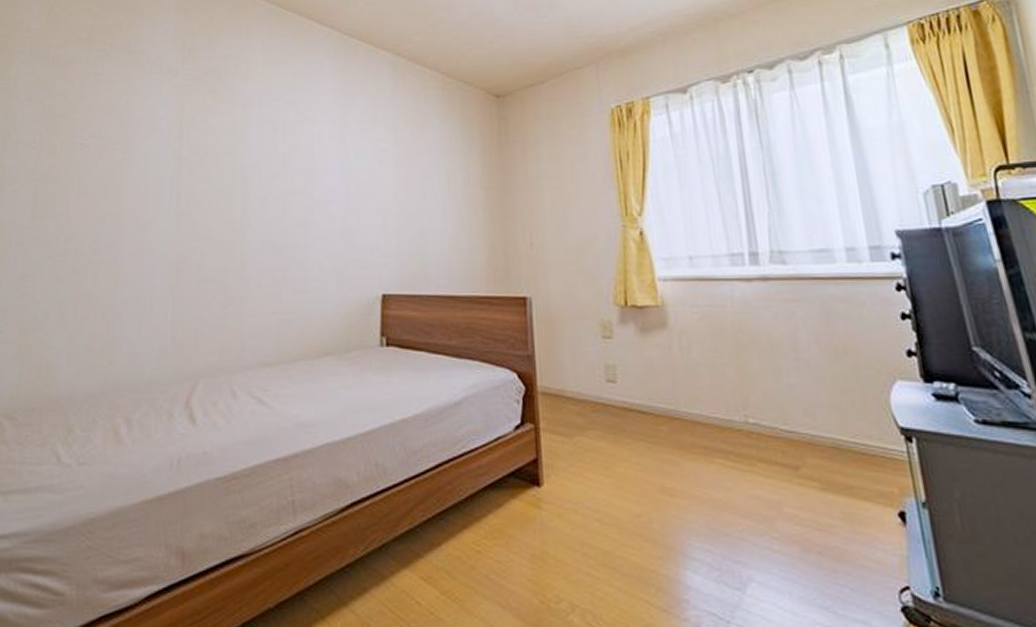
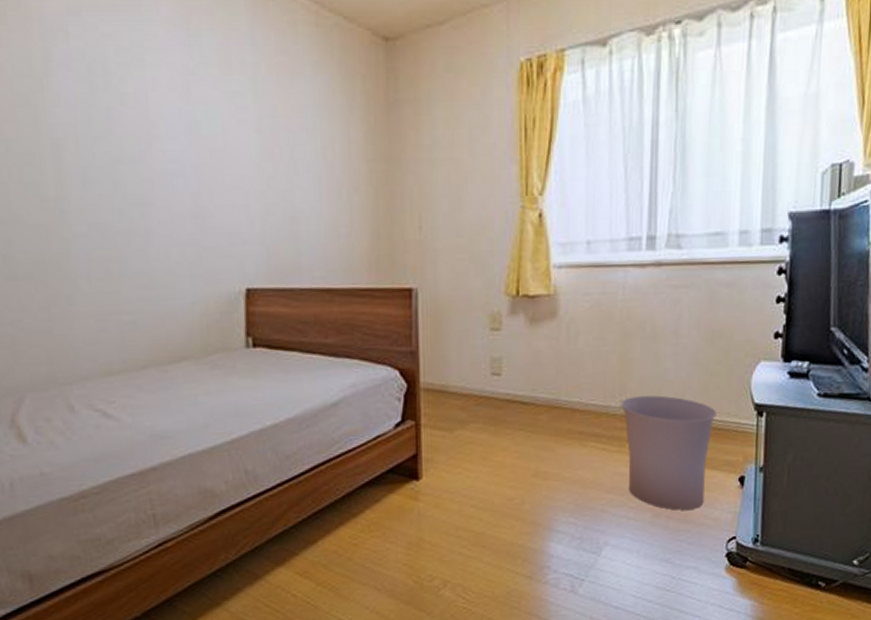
waste bin: none [745,412,861,547] -> present [621,395,716,510]

